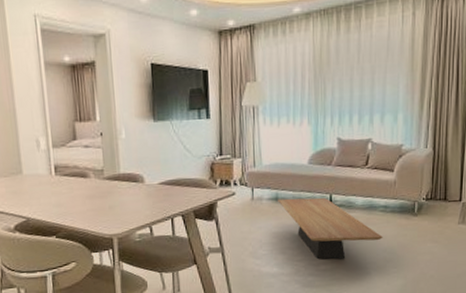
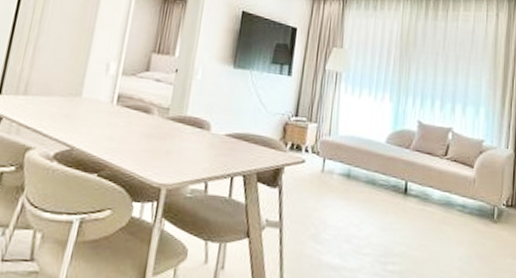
coffee table: present [278,197,383,260] -> none [349,176,459,261]

